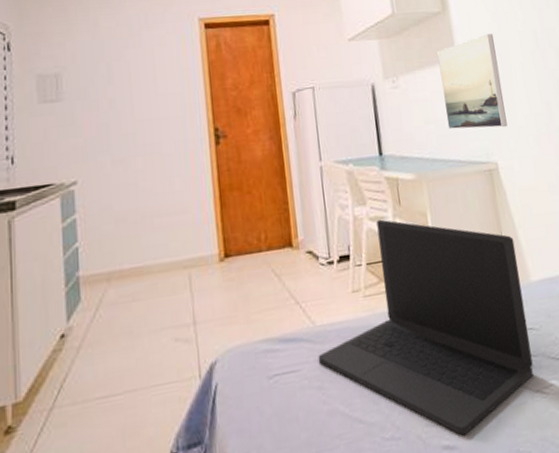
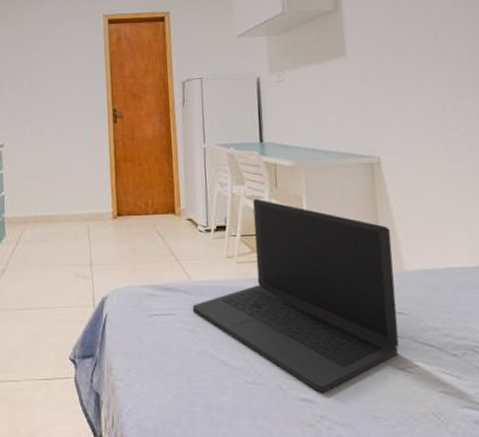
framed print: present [437,34,508,130] -> none [326,33,395,125]

